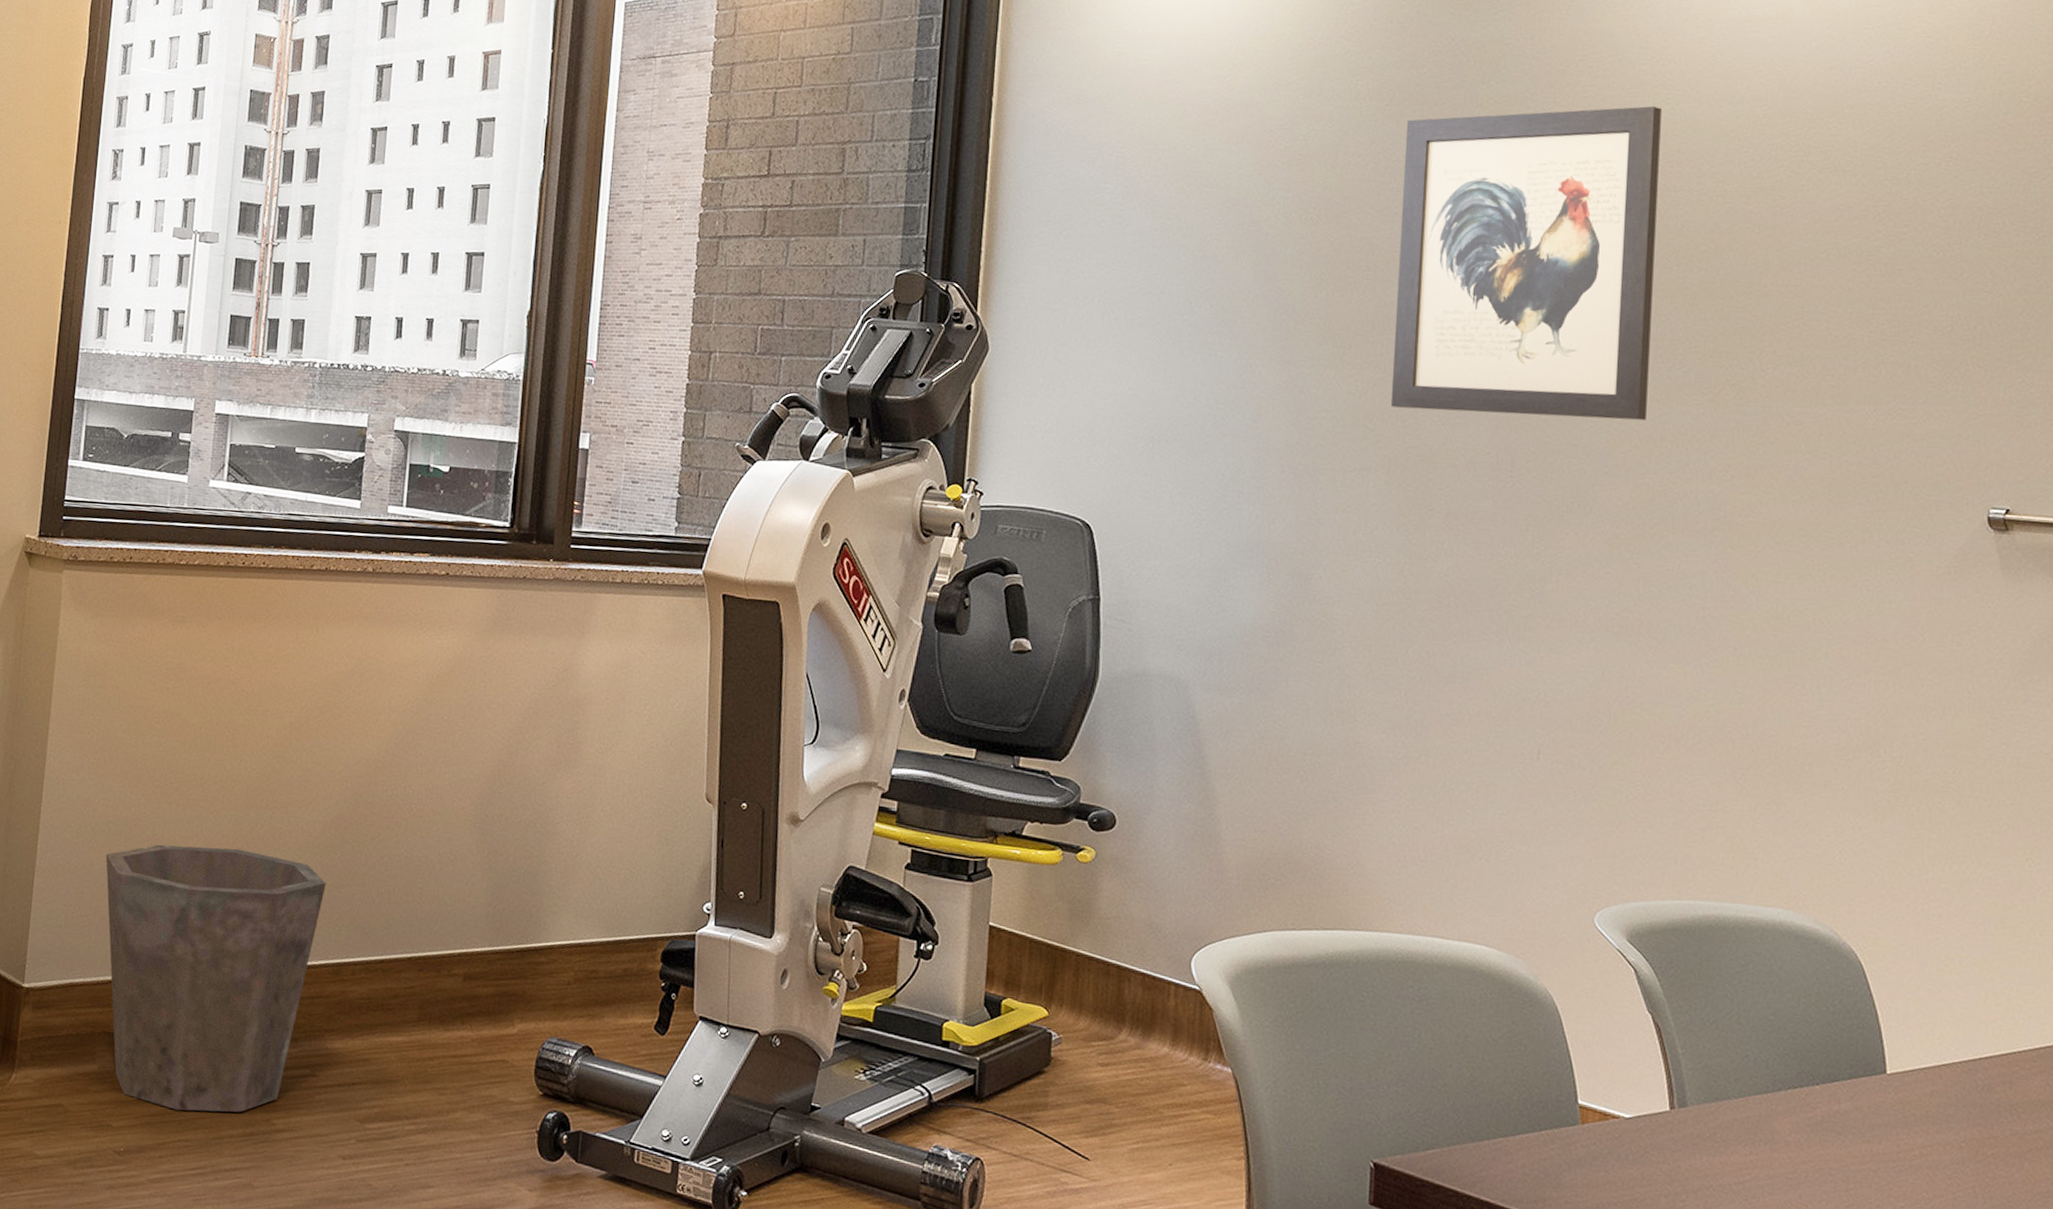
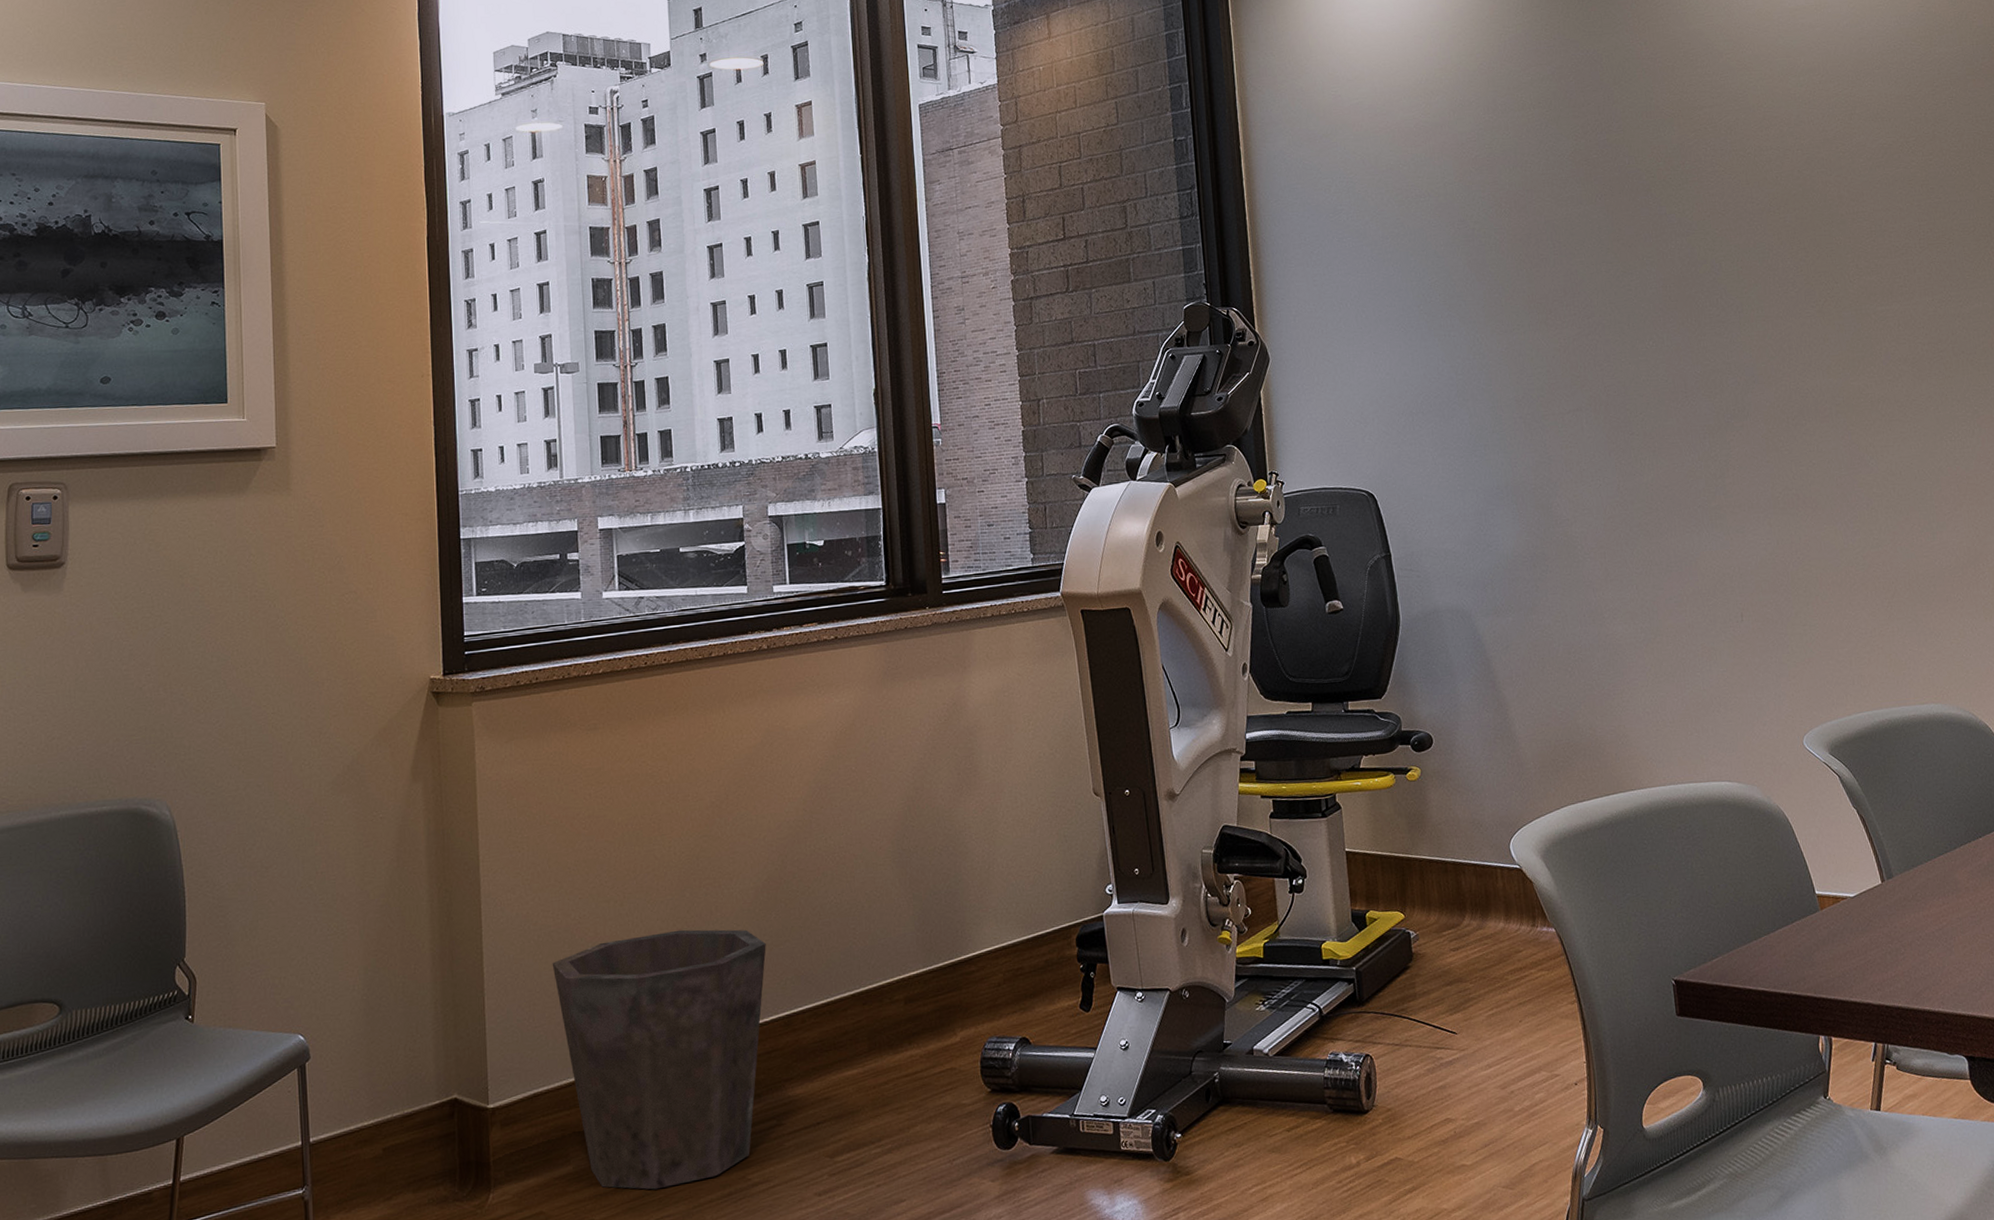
wall art: present [1390,105,1662,421] -> none [1564,85,1776,355]

